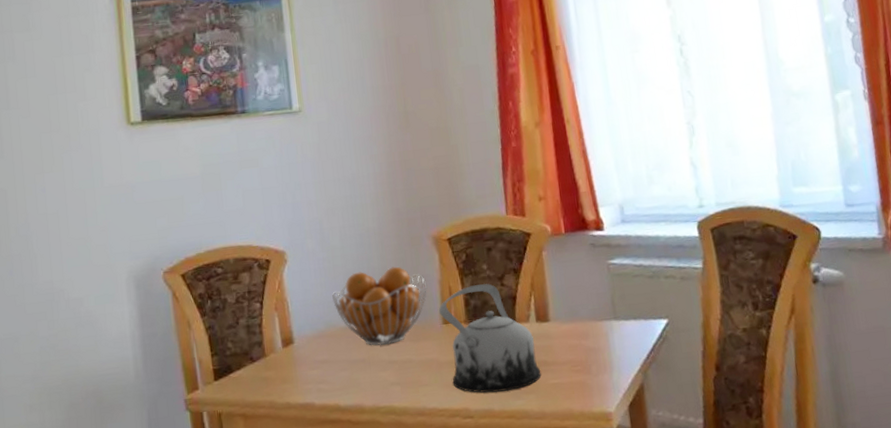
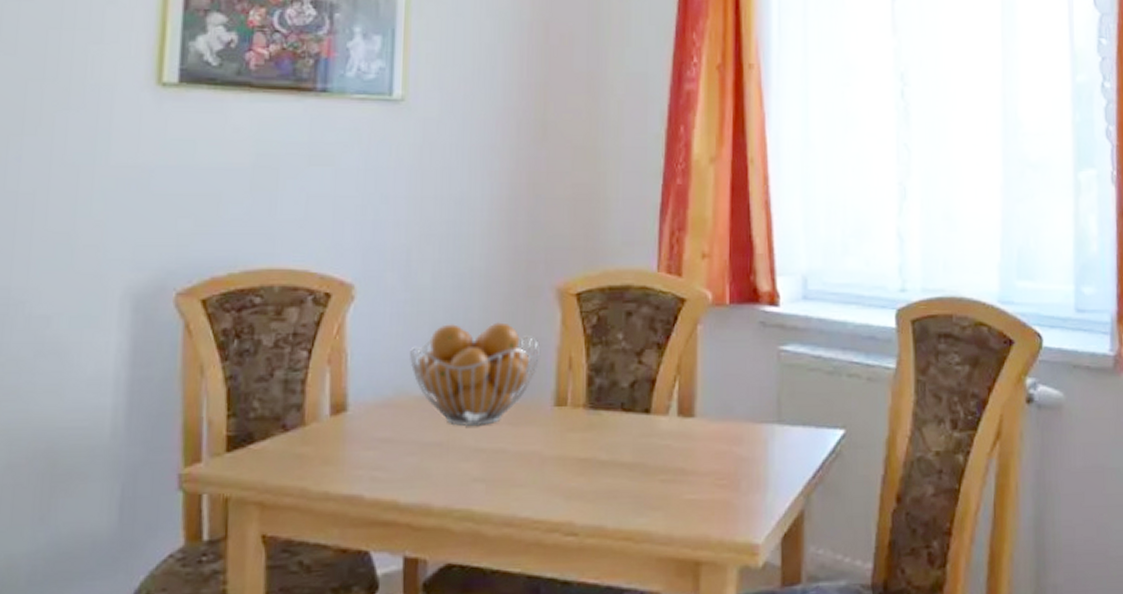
teapot: present [438,283,542,393] -> none [551,357,675,505]

